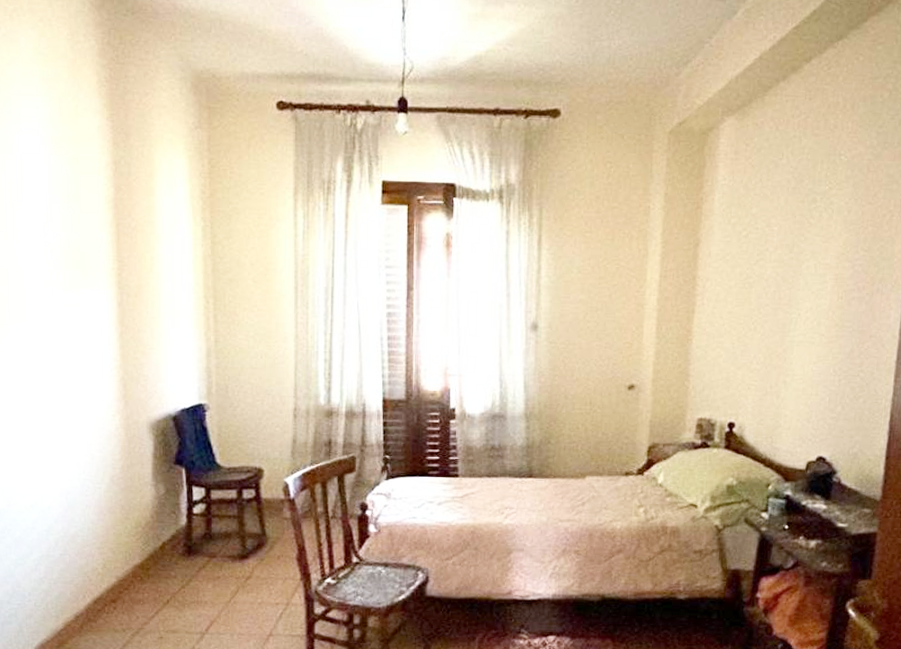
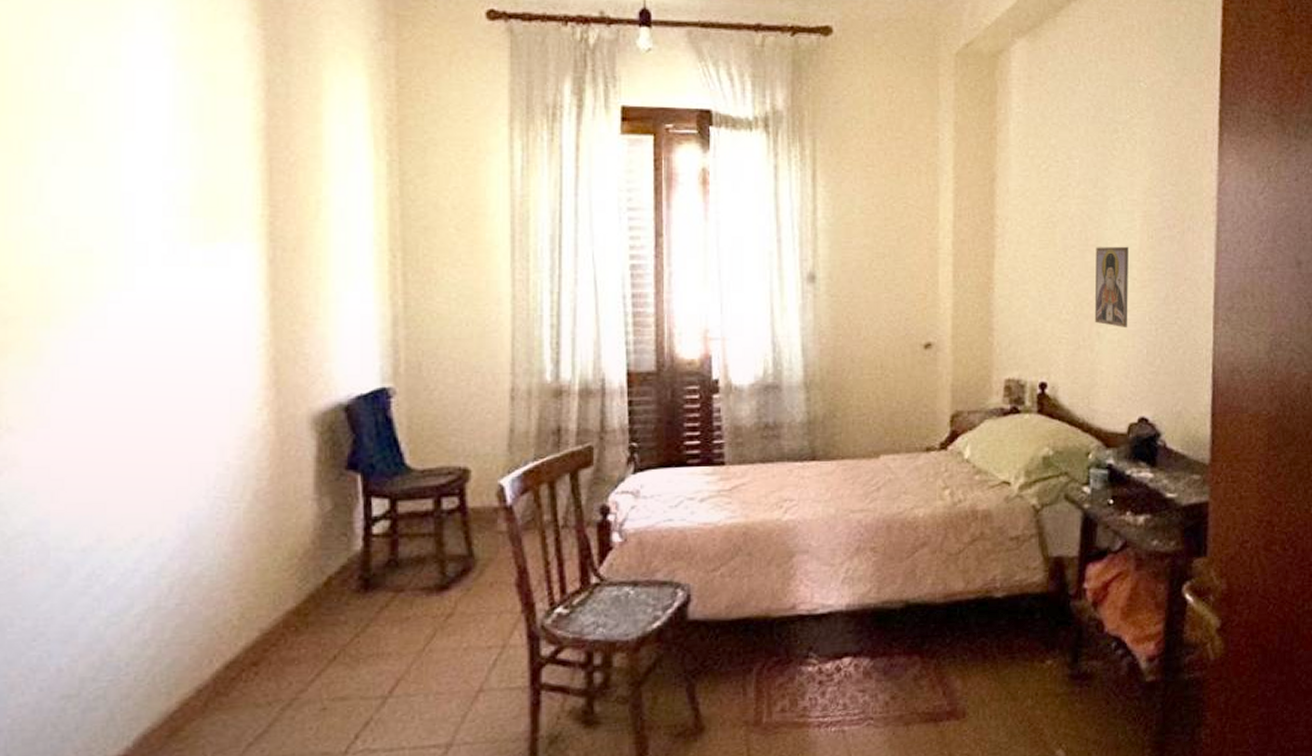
religious icon: none [782,305,819,378] -> present [1094,246,1128,327]

